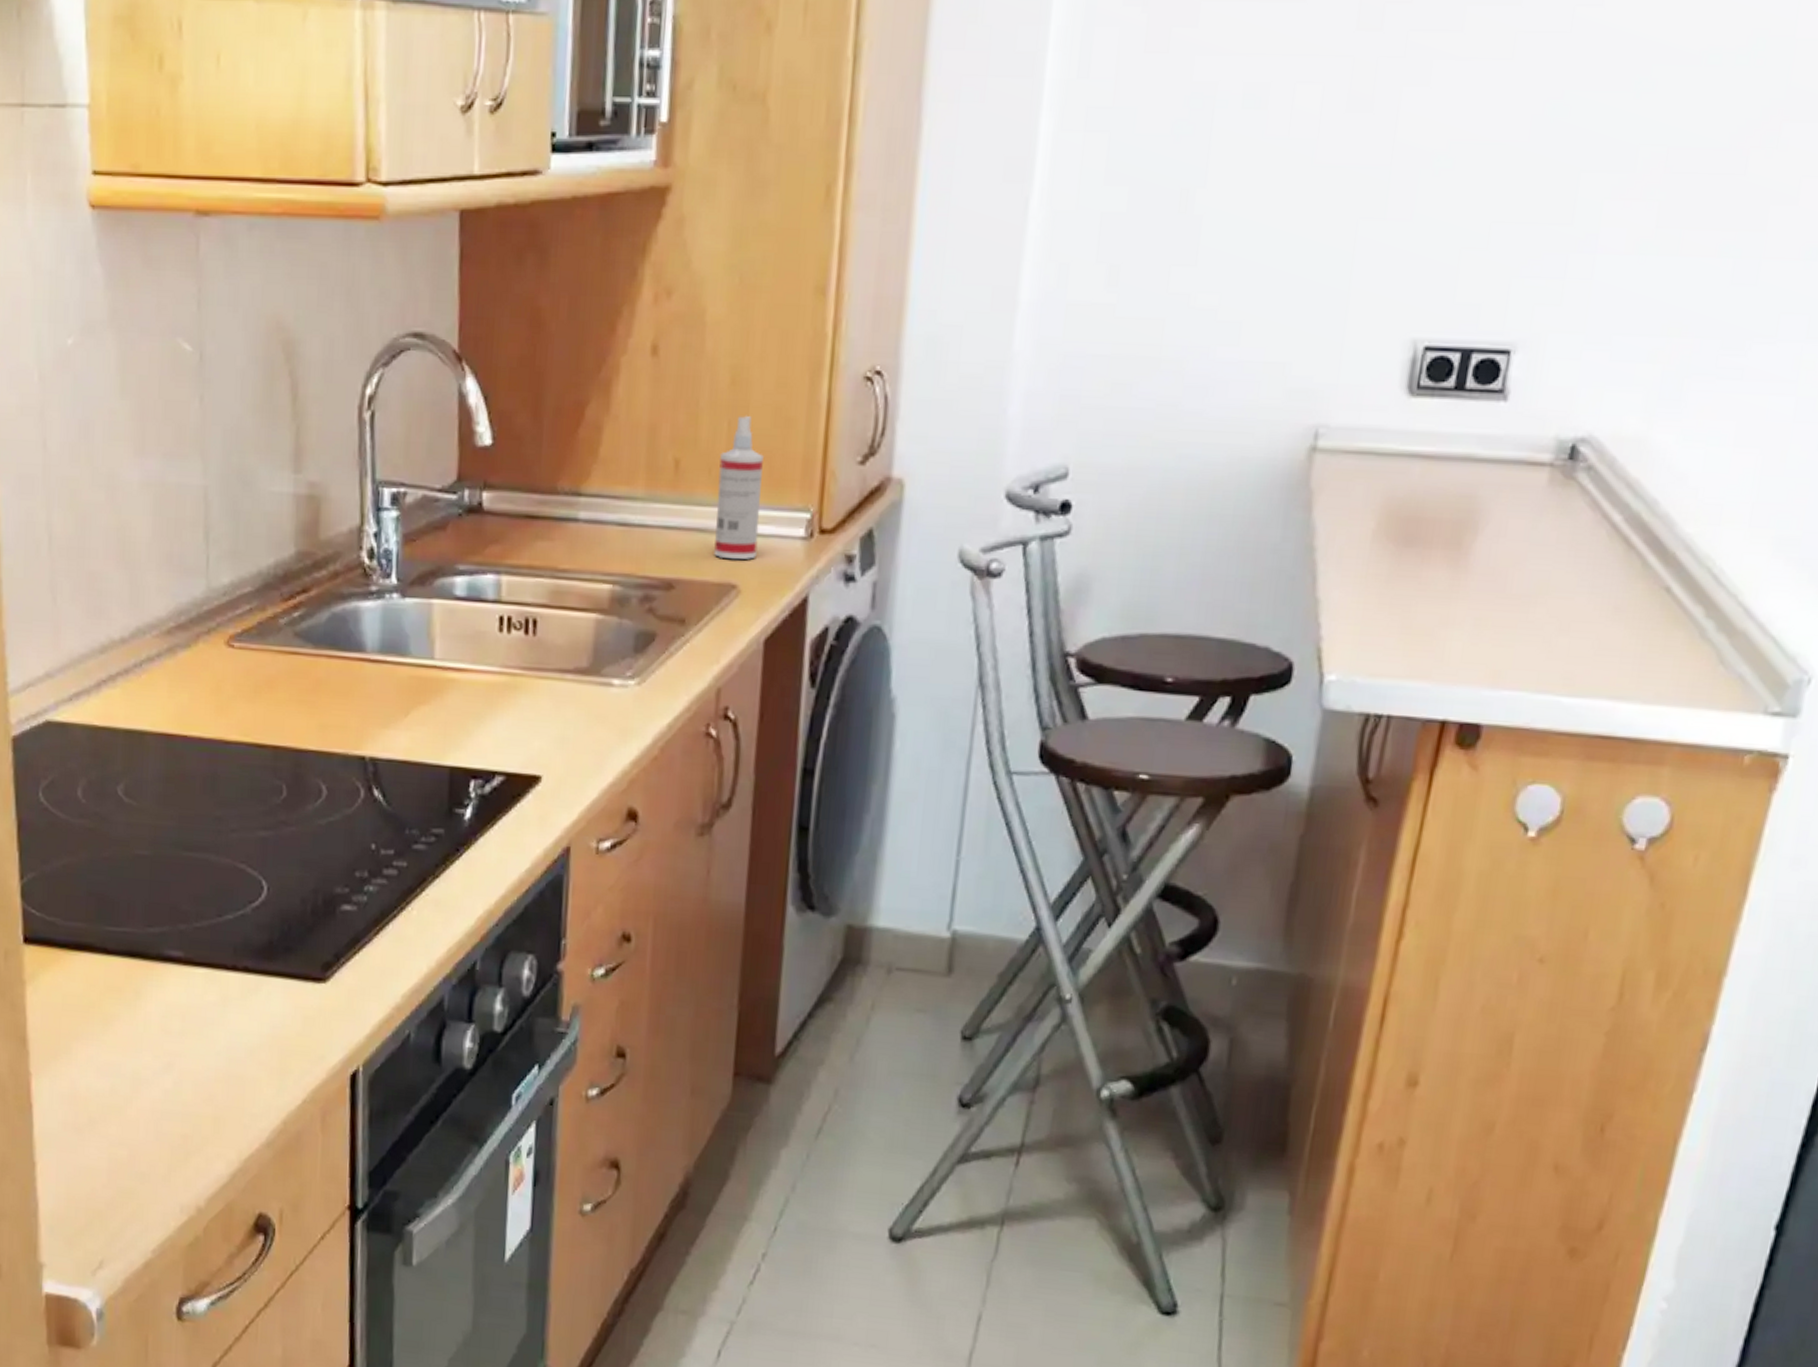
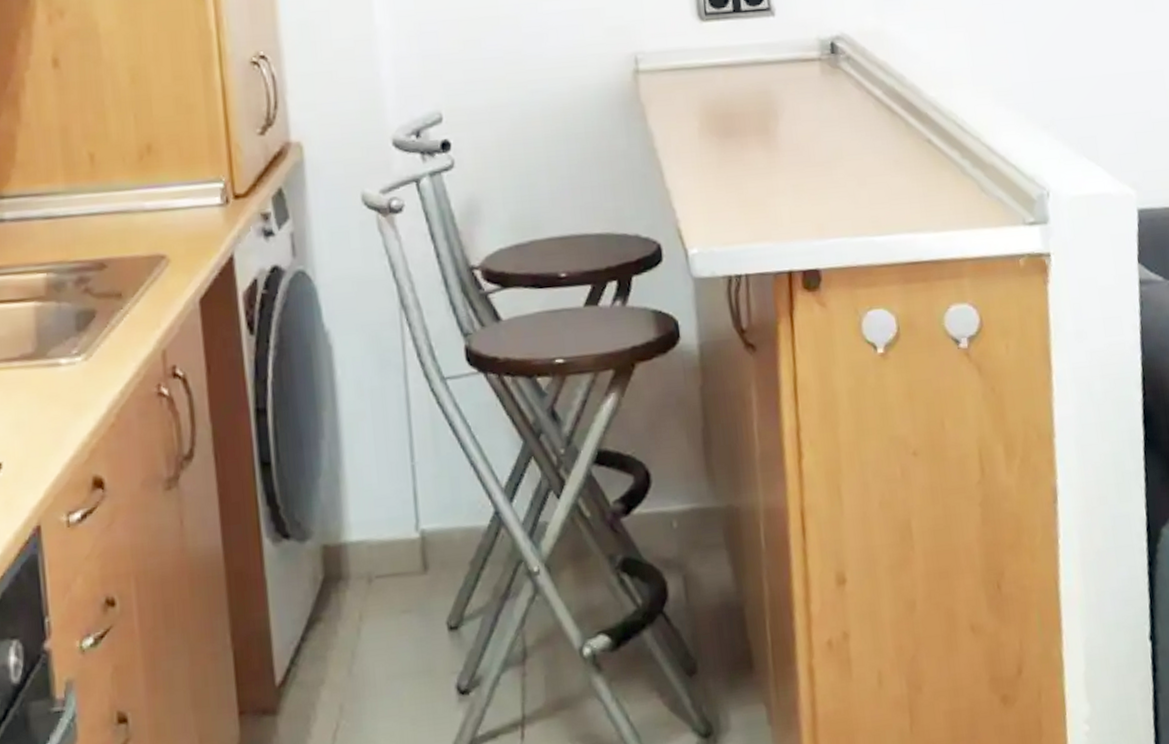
spray bottle: present [713,416,763,560] -> none [131,108,180,234]

